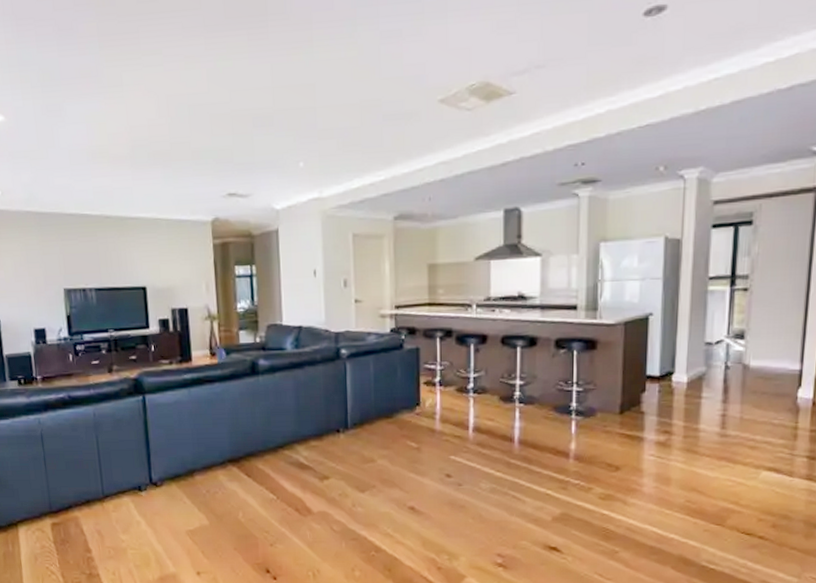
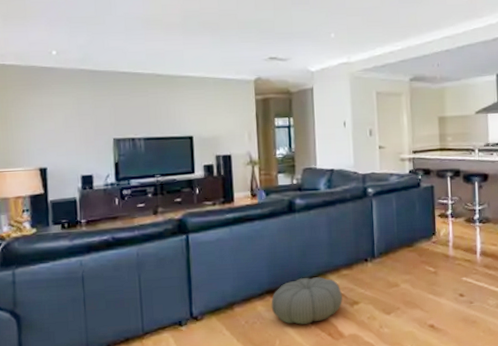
pouf: none [233,447,311,497] -> present [271,277,342,325]

